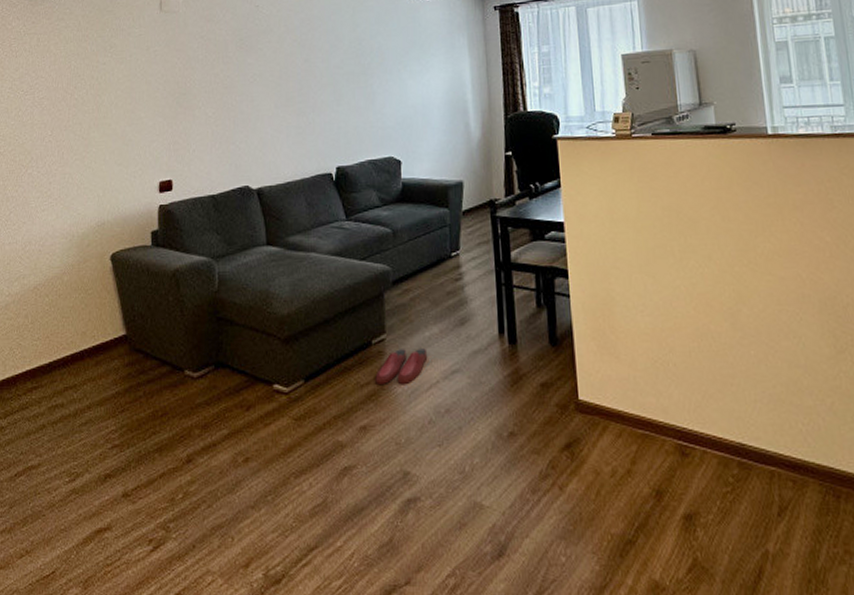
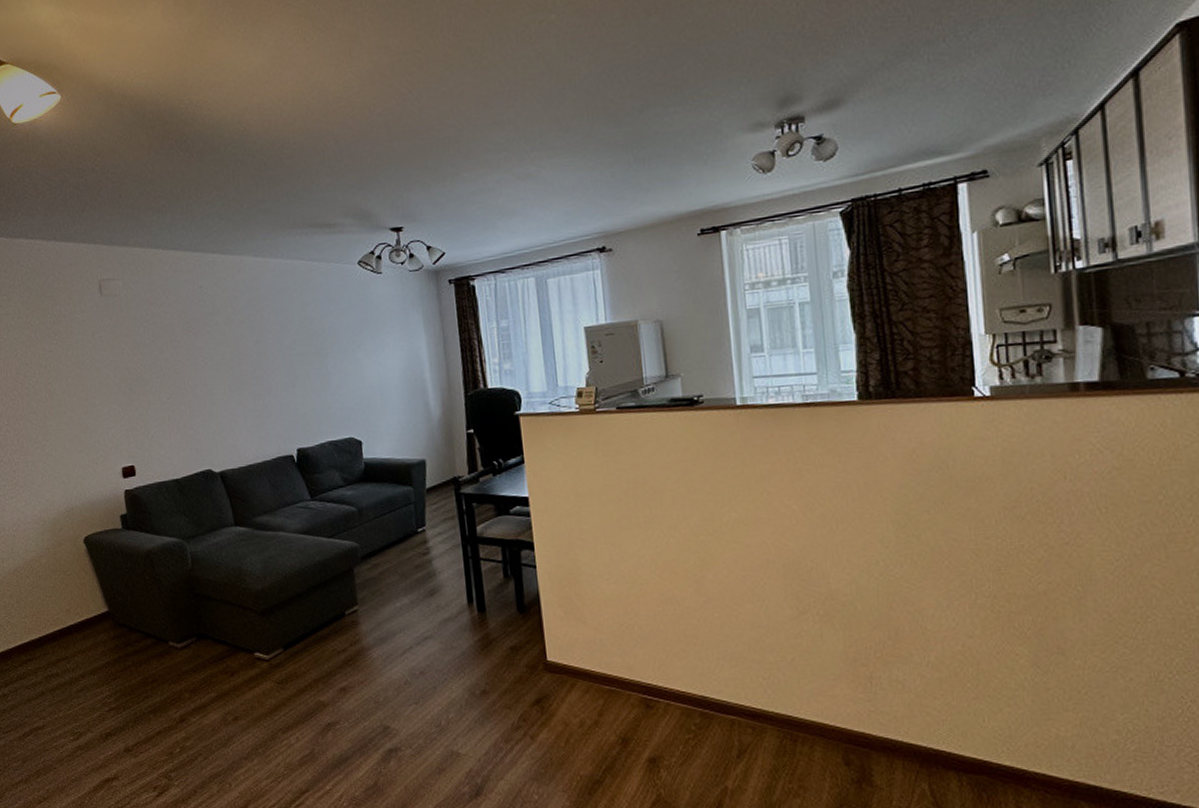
slippers: present [375,348,428,386] -> none [350,618,400,652]

